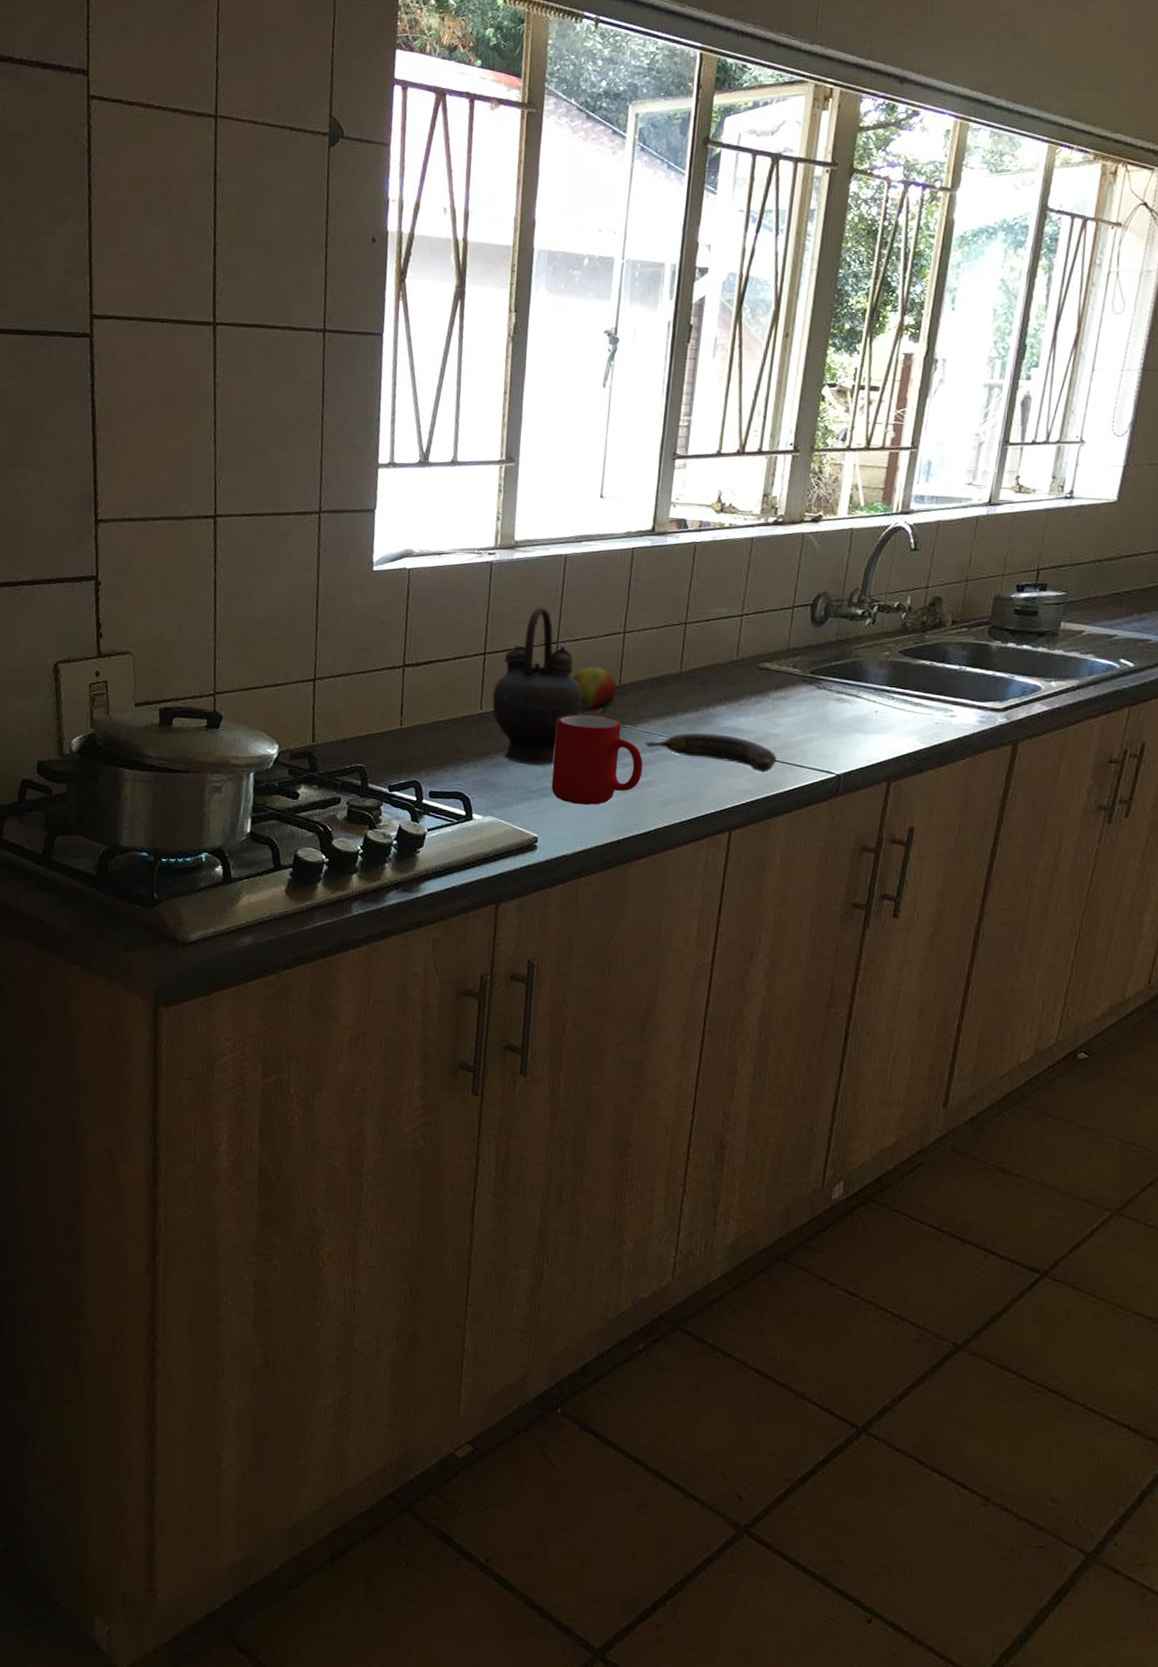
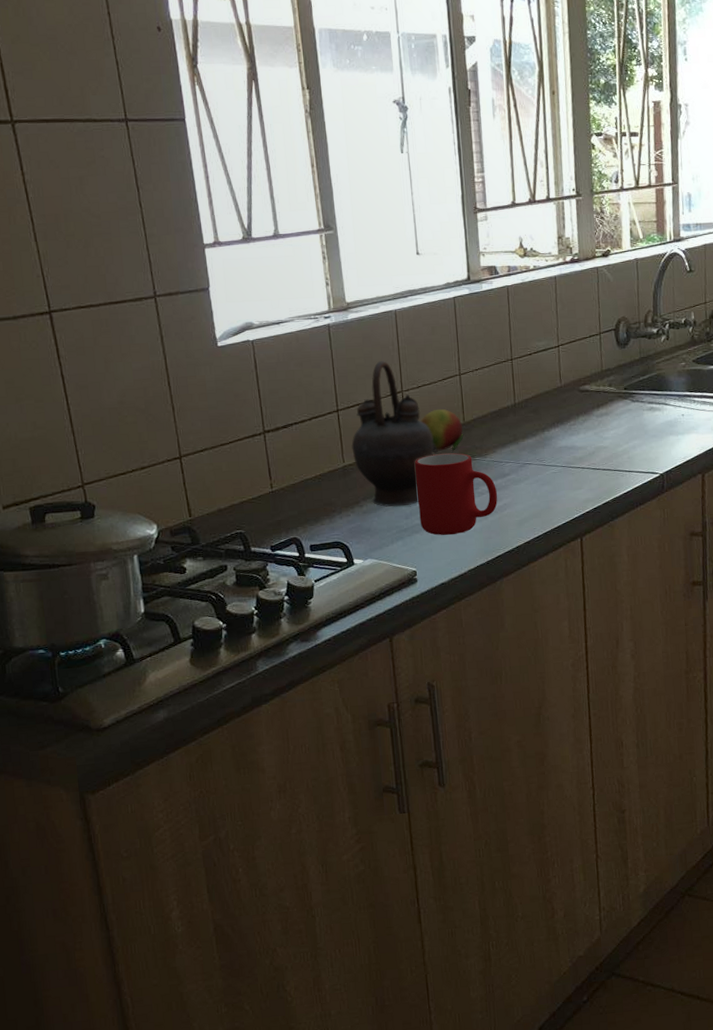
banana: present [644,732,777,773] -> none [495,453,610,482]

